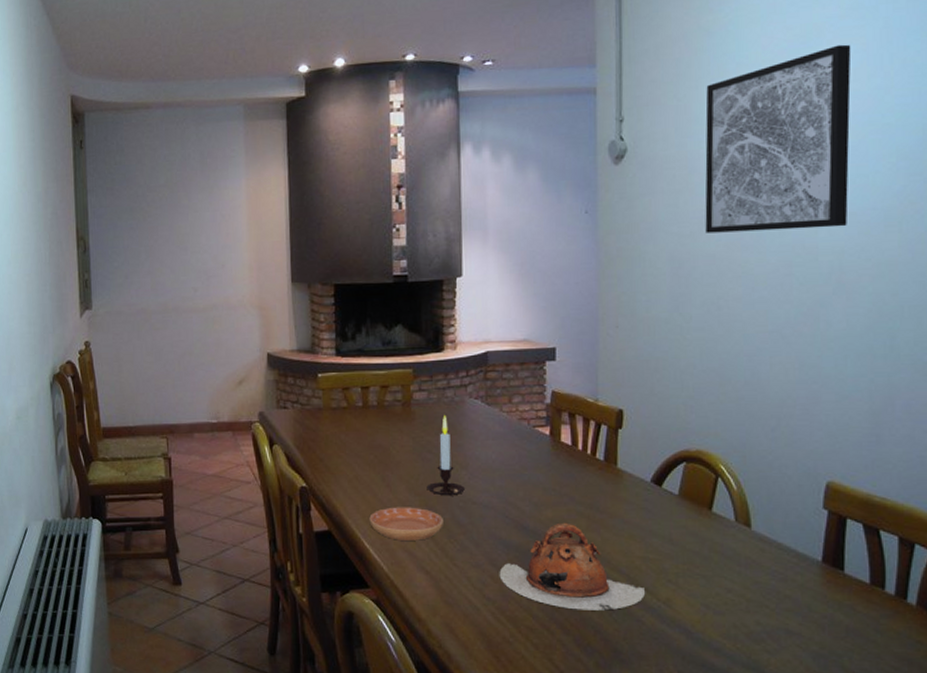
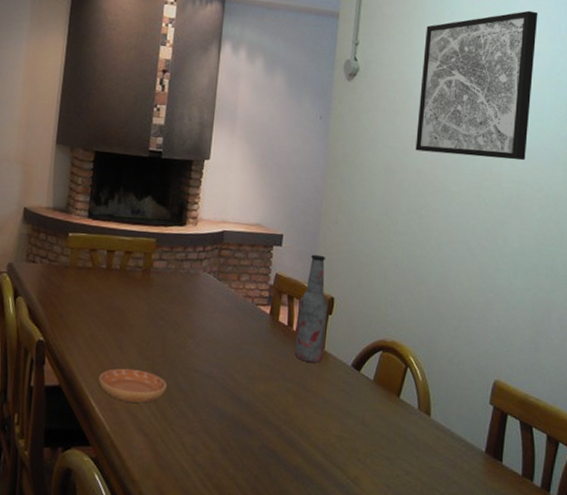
candle: present [426,415,465,496] -> none [155,285,190,363]
teapot: present [499,522,646,611] -> none [211,397,338,484]
bottle: none [582,365,618,482] -> present [294,254,328,363]

